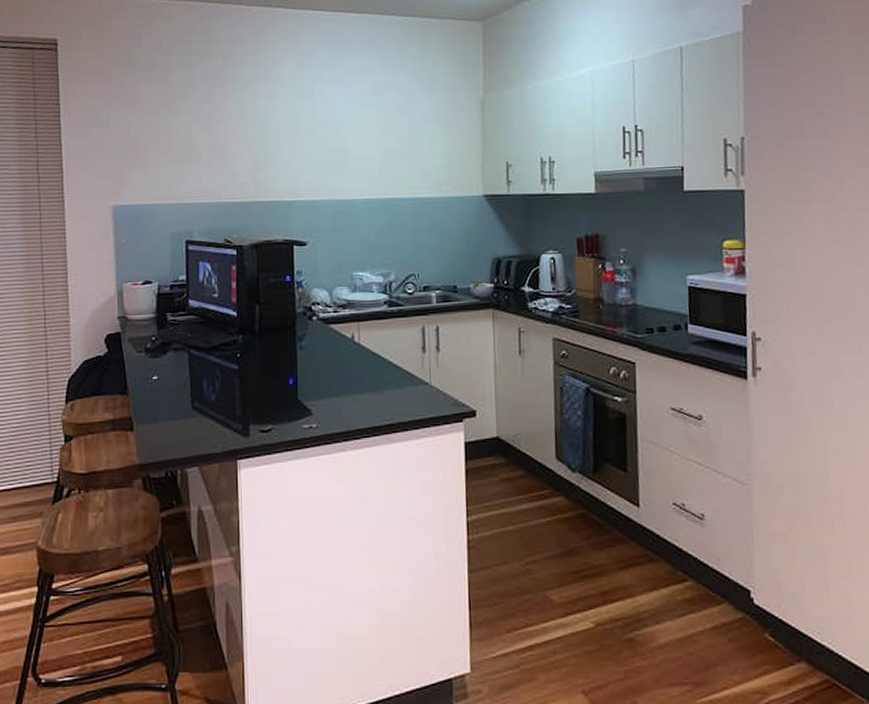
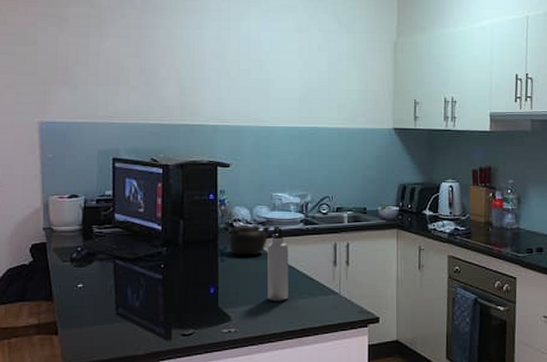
teapot: none [306,308,353,343] -> present [228,225,271,256]
water bottle: none [349,309,374,393] -> present [267,226,289,301]

